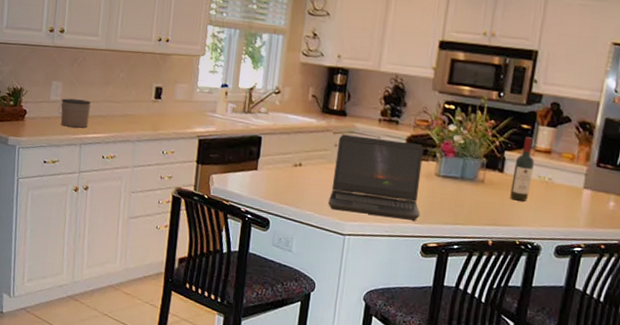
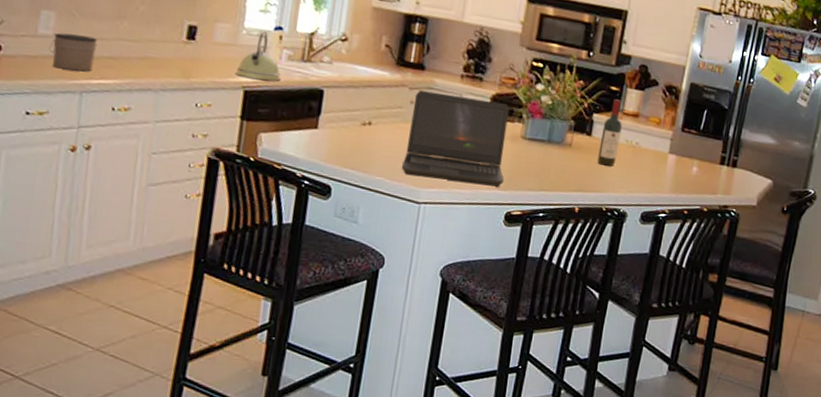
kettle: none [191,88,227,131] -> present [235,31,281,82]

